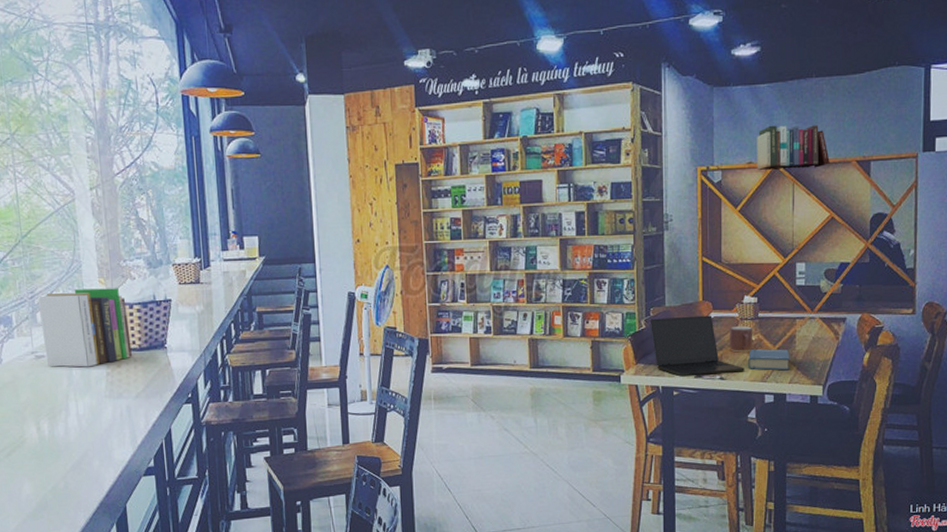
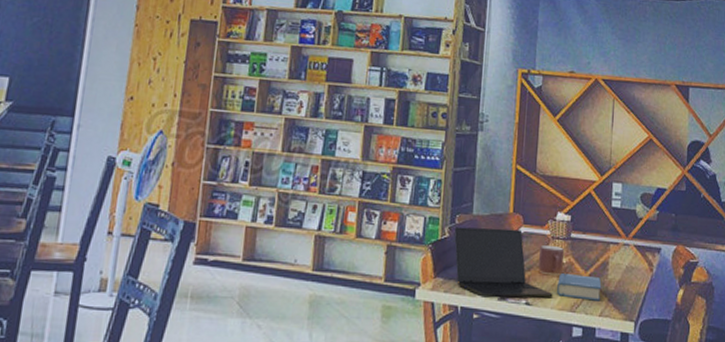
books: present [757,125,830,171] -> none [578,37,650,87]

